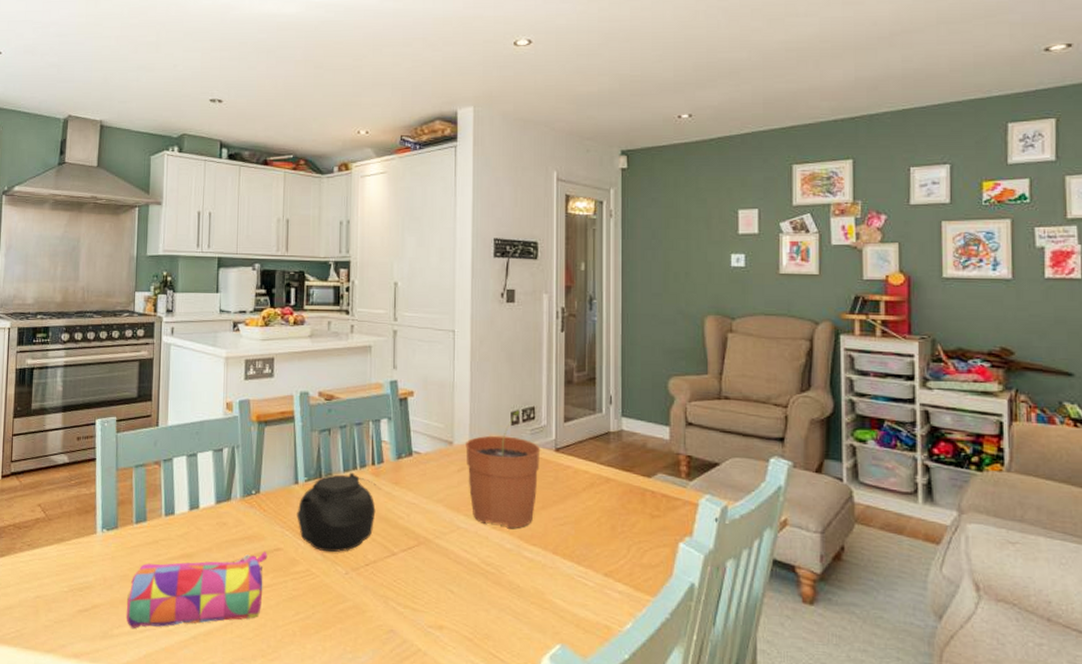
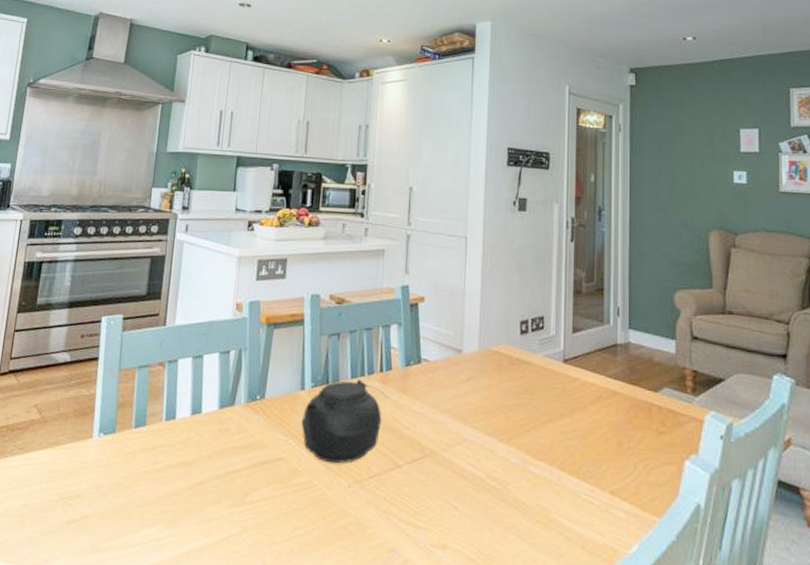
pencil case: present [126,552,268,629] -> none [116,461,269,543]
plant pot: present [466,410,541,529] -> none [474,319,549,443]

